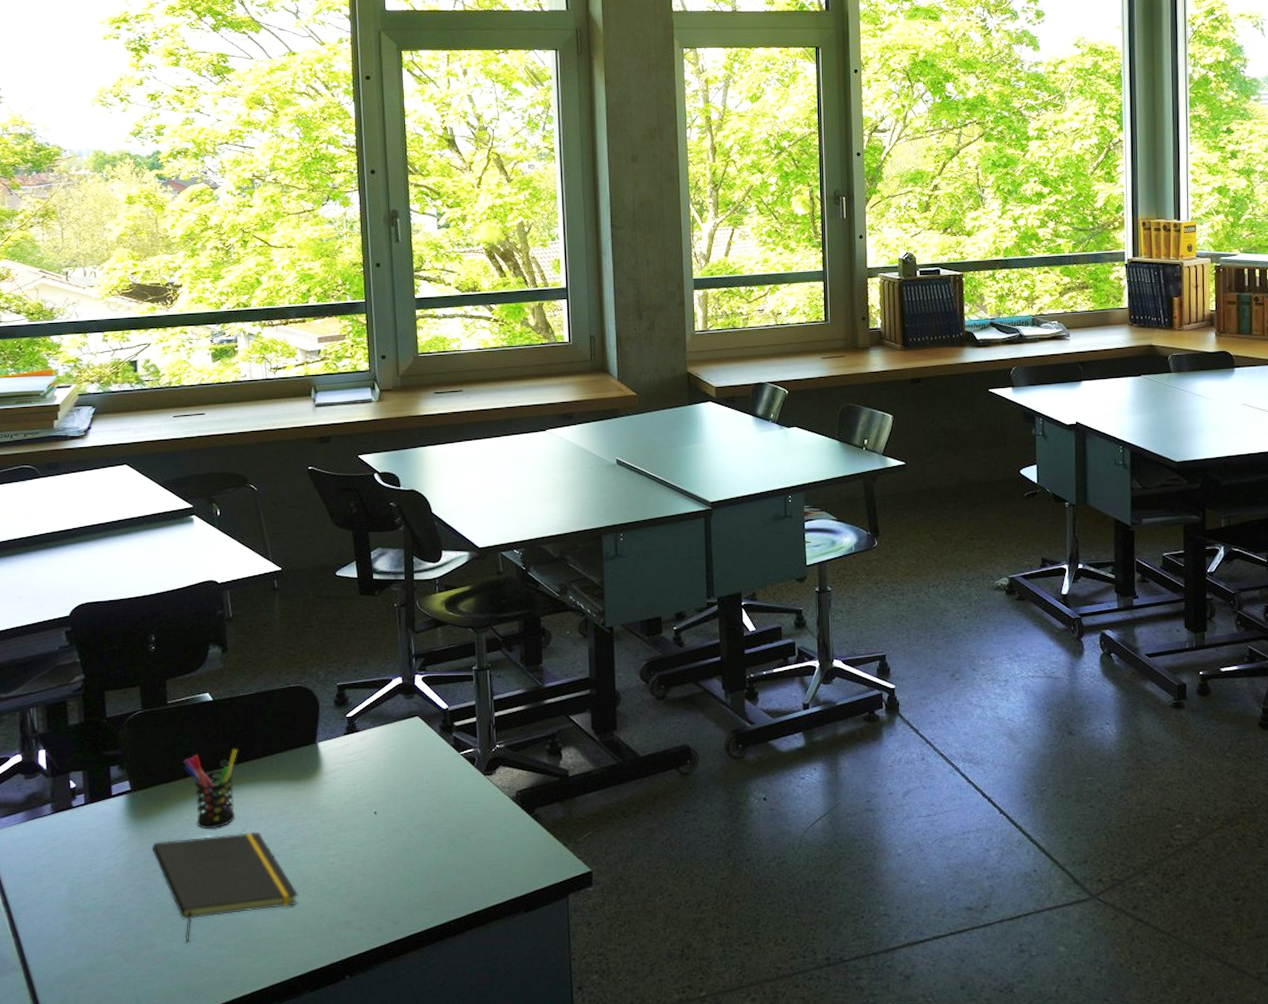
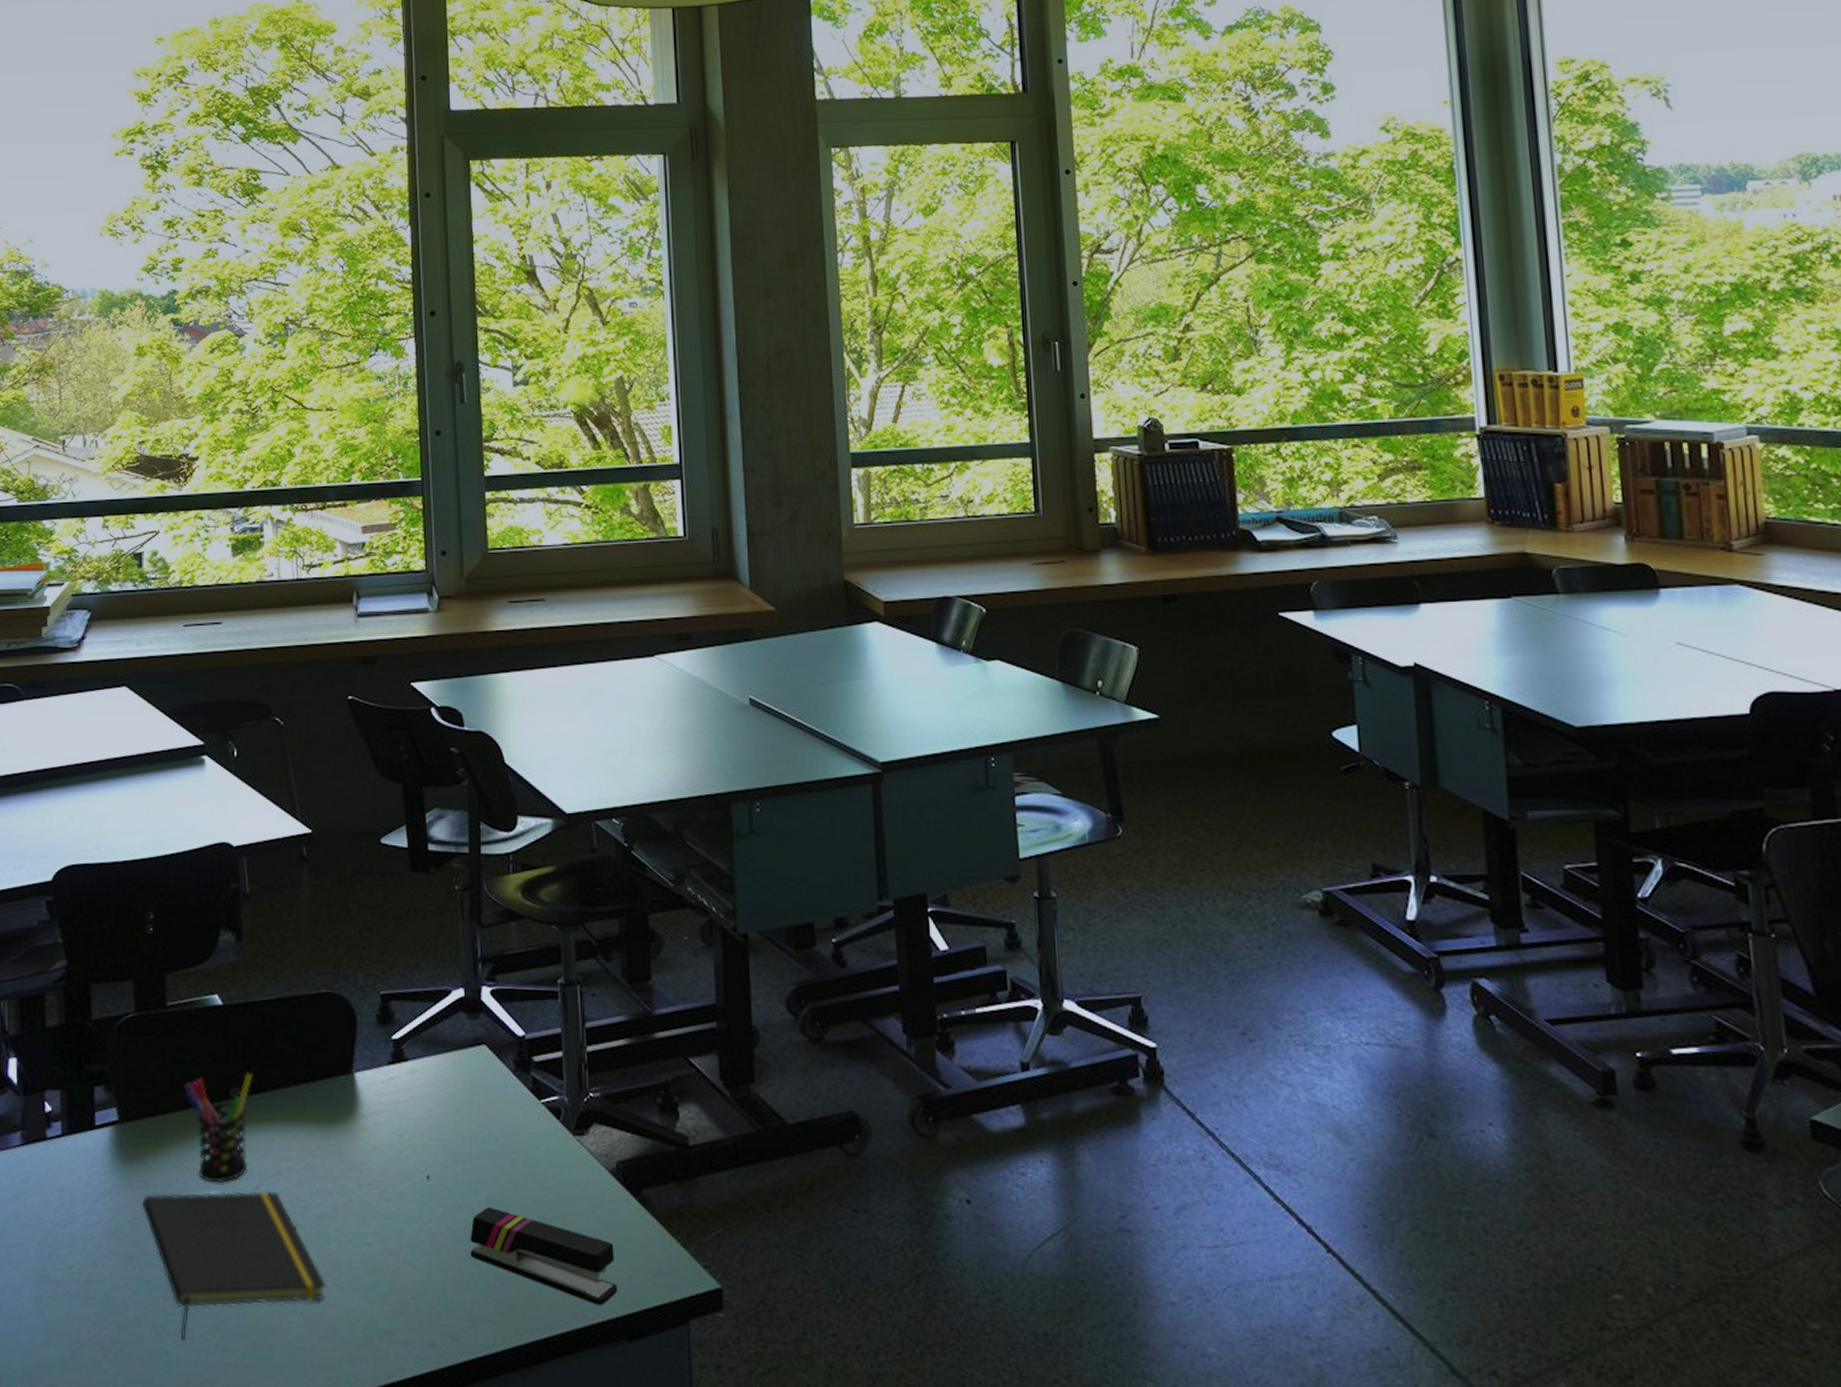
stapler: none [407,830,517,891] -> present [470,1207,618,1306]

